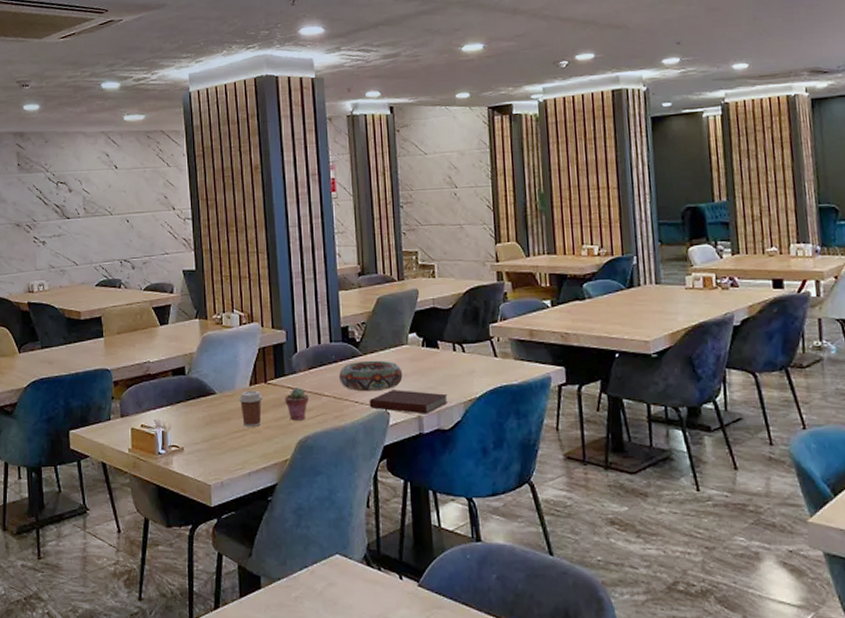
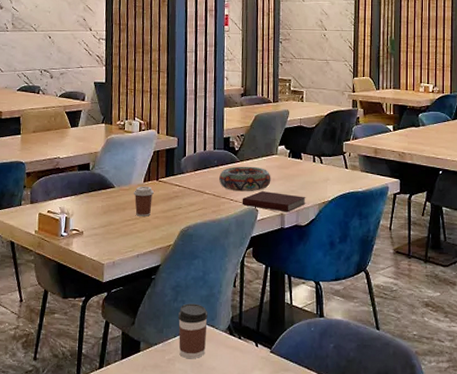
potted succulent: present [285,388,309,421] -> none [172,186,192,213]
coffee cup: none [303,529,339,596] -> present [178,303,208,359]

